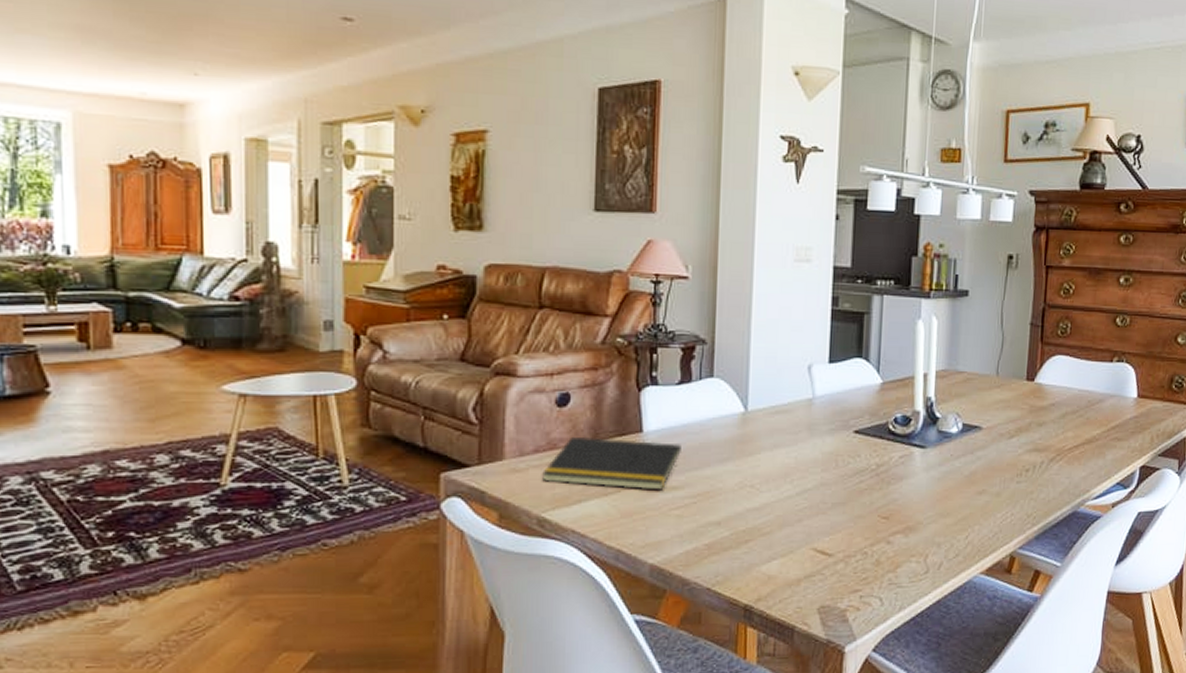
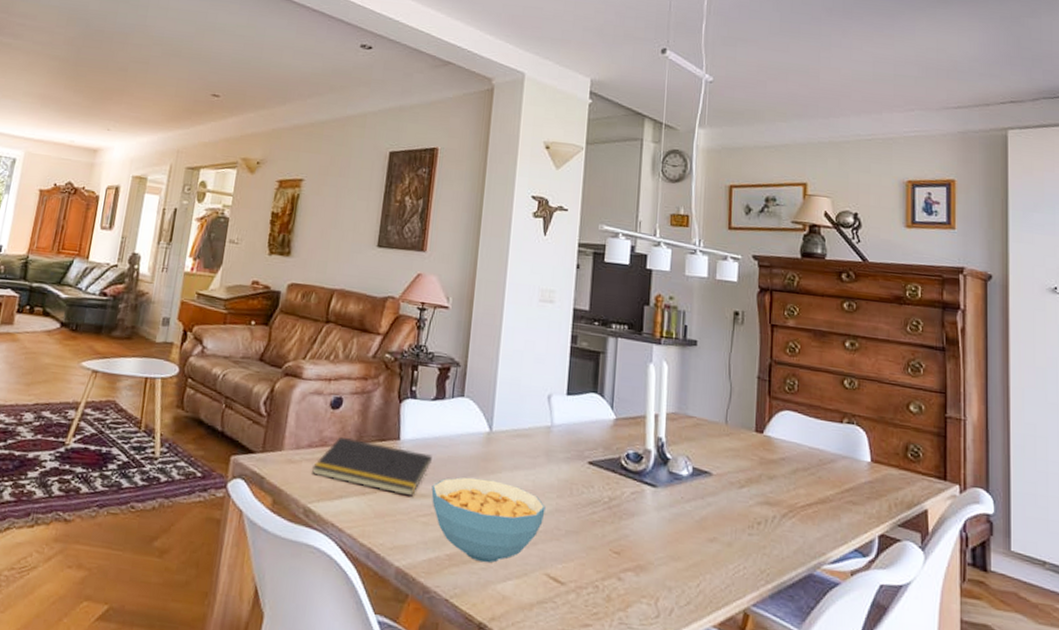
cereal bowl: none [683,462,810,547] -> present [431,476,546,564]

